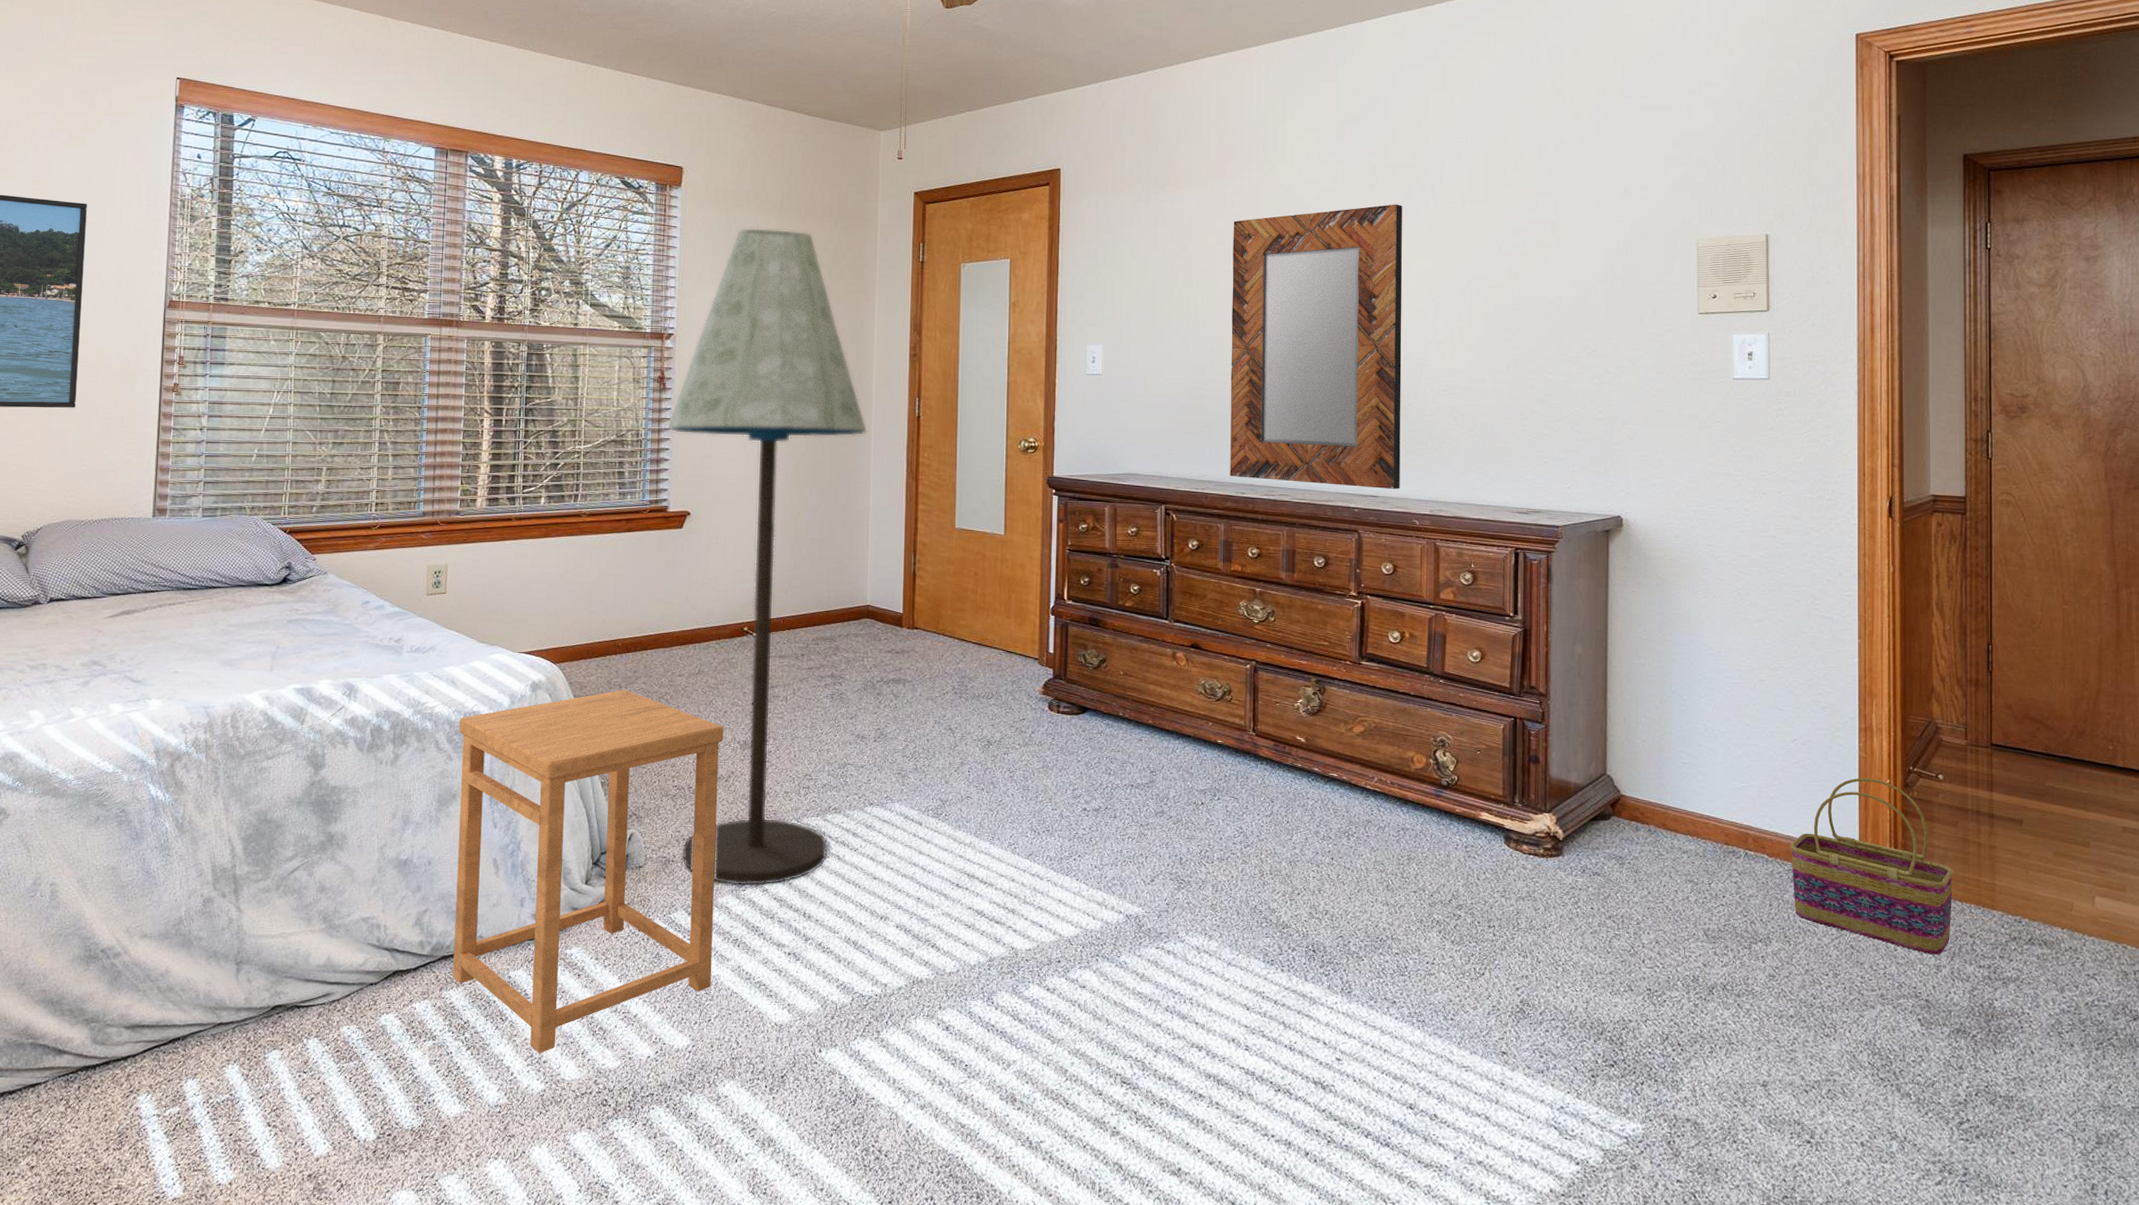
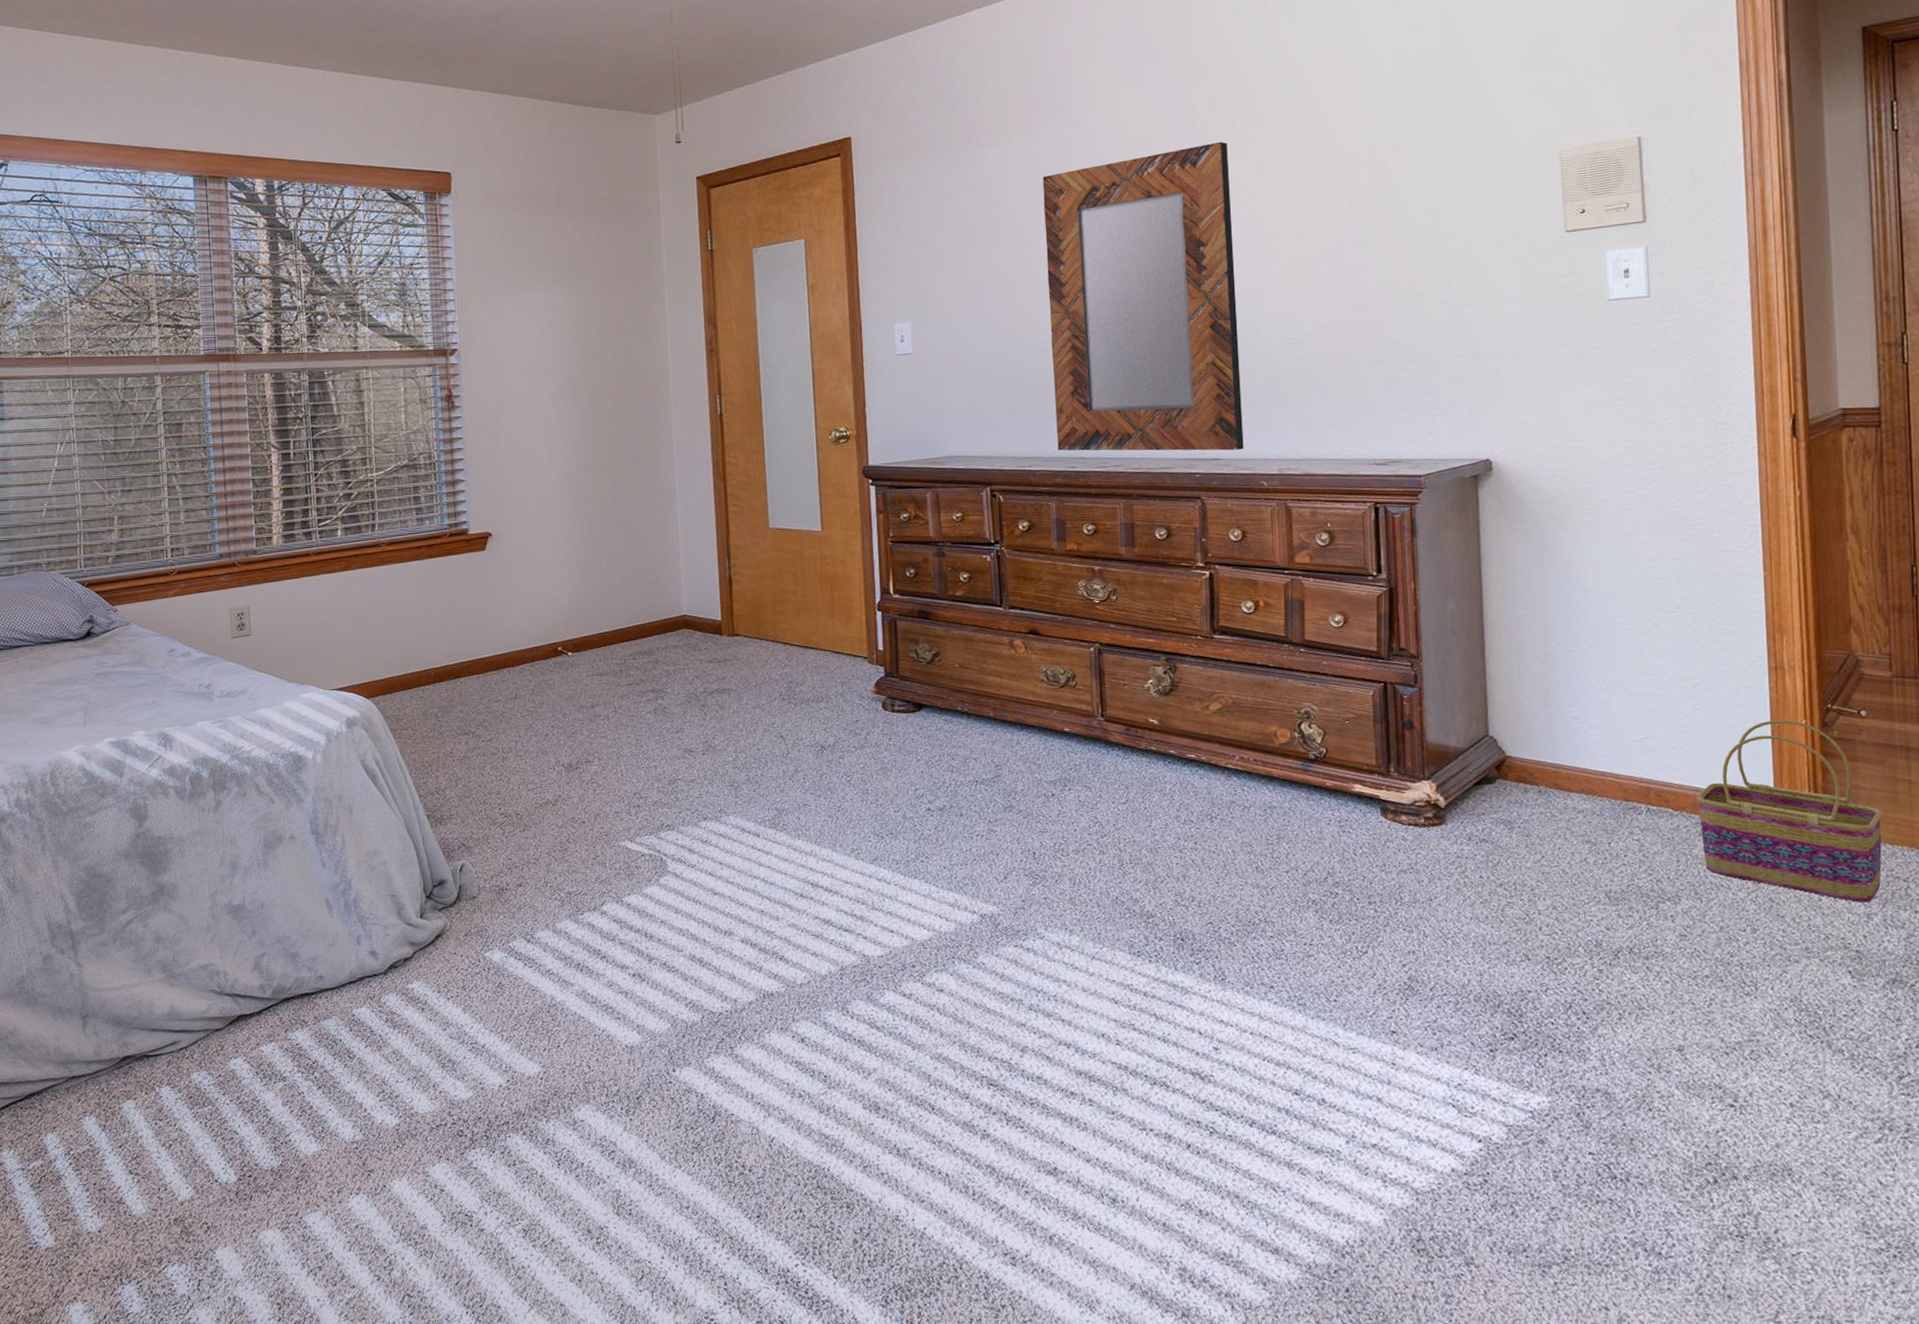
side table: present [453,690,724,1053] -> none [278,720,557,1088]
floor lamp: present [666,228,867,886] -> none [459,229,668,910]

